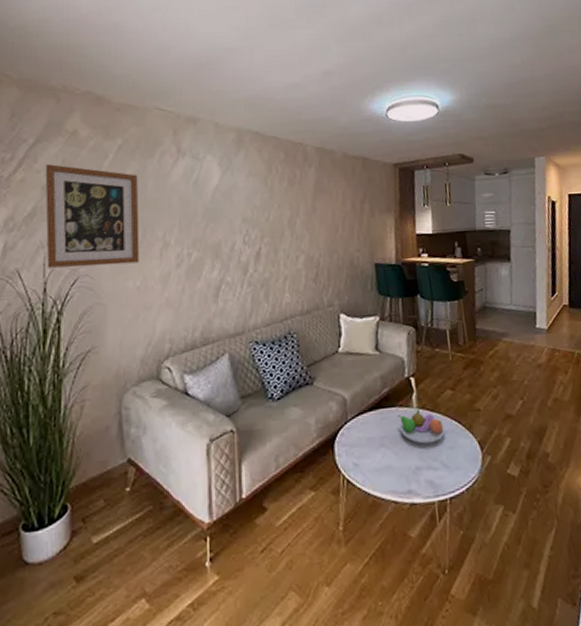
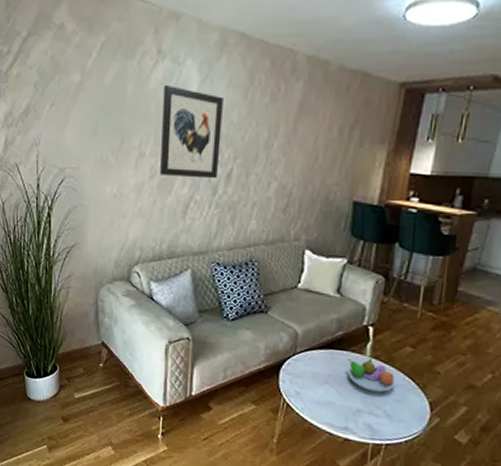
wall art: present [45,164,140,268] -> none [36,60,119,170]
wall art: none [186,178,247,262] -> present [160,84,223,179]

